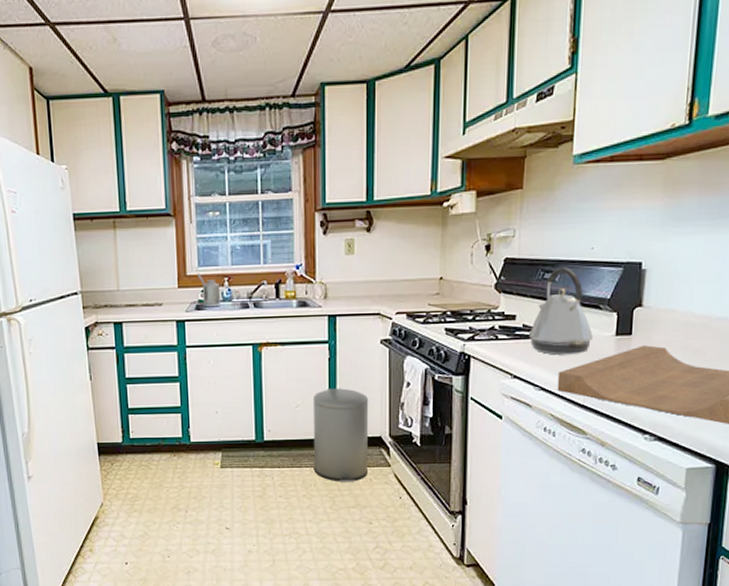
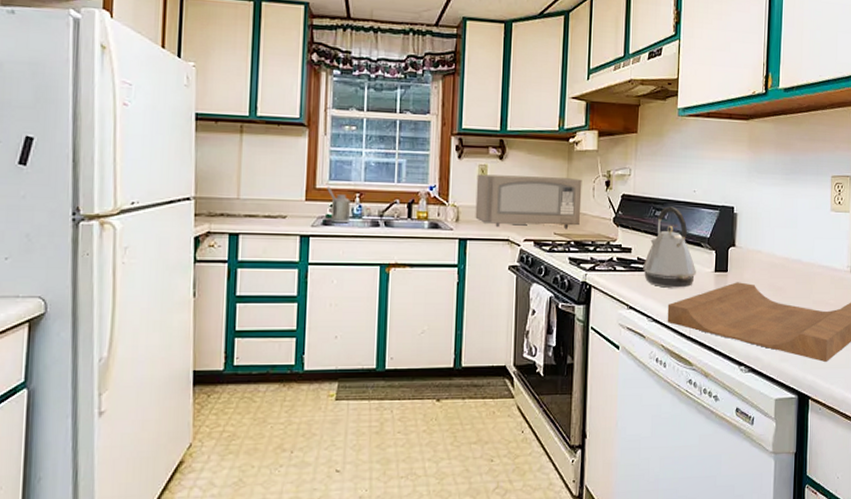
pedal bin: present [312,388,369,484] -> none [436,314,495,417]
microwave: none [343,245,459,302] -> present [475,174,582,228]

